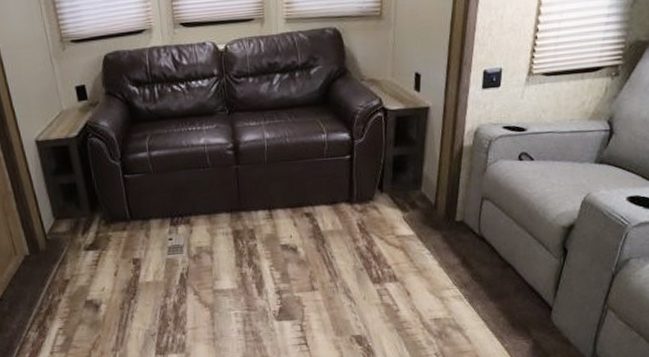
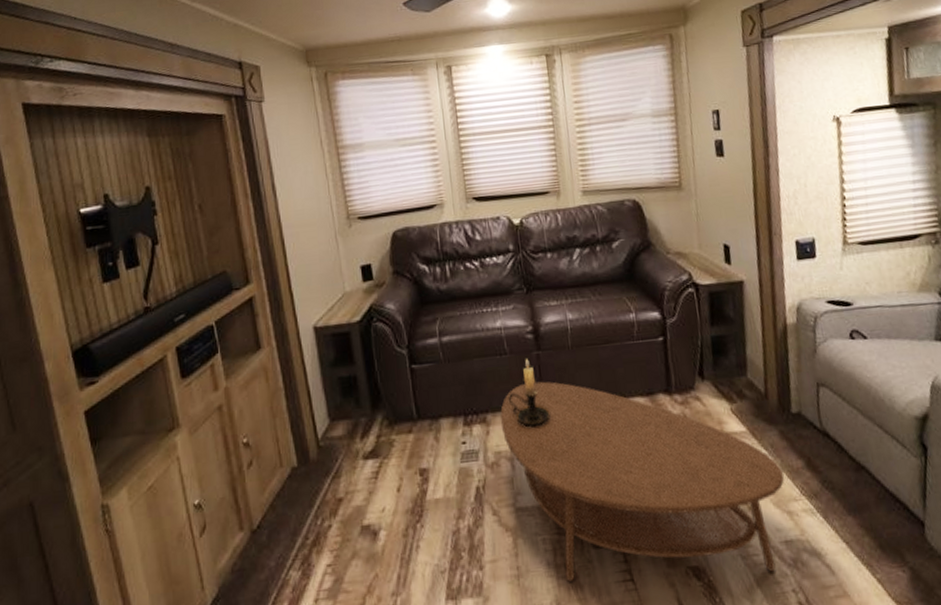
coffee table: none [202,191,442,345] -> present [500,381,785,583]
candle holder: none [209,171,247,229] -> present [508,357,551,428]

